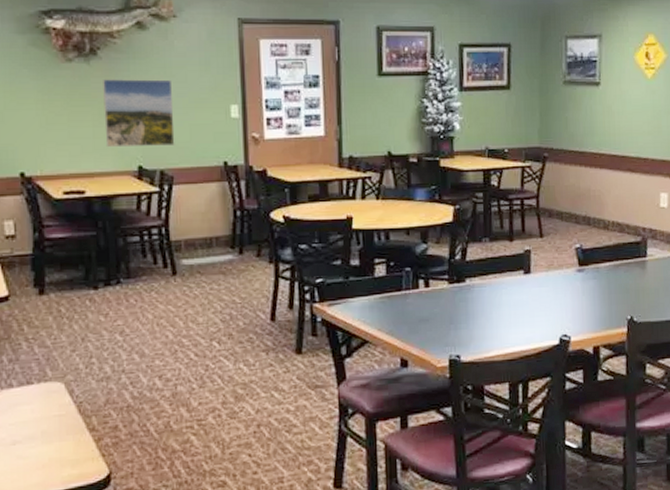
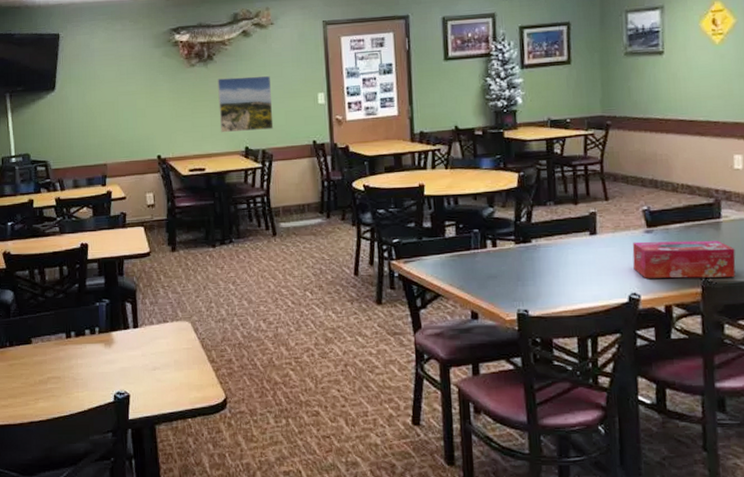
tissue box: none [564,279,658,319] -> present [632,240,736,279]

